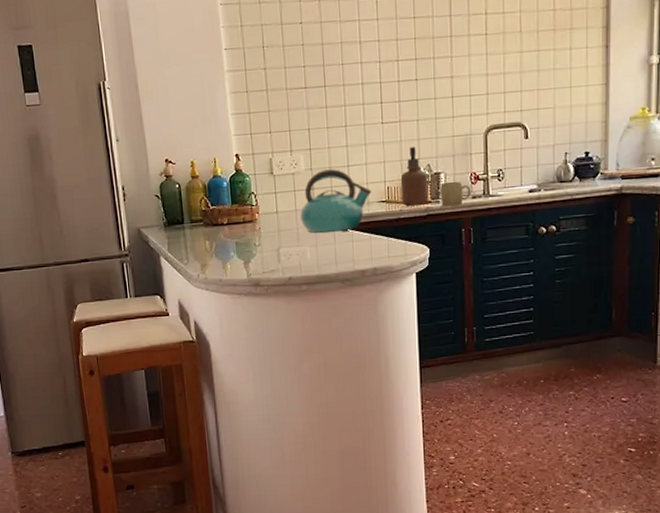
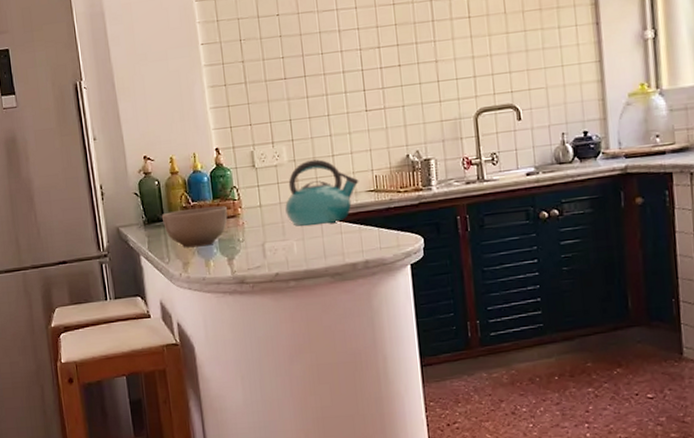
bowl: none [181,211,245,250] -> present [161,206,228,248]
soap dispenser: present [400,147,428,206] -> none [388,133,419,194]
mug: present [440,181,471,207] -> none [431,167,465,194]

